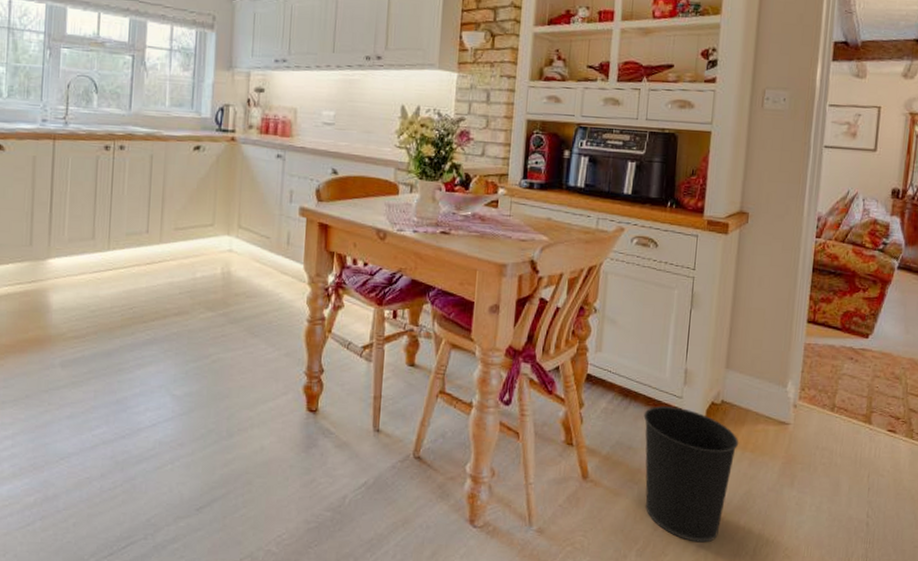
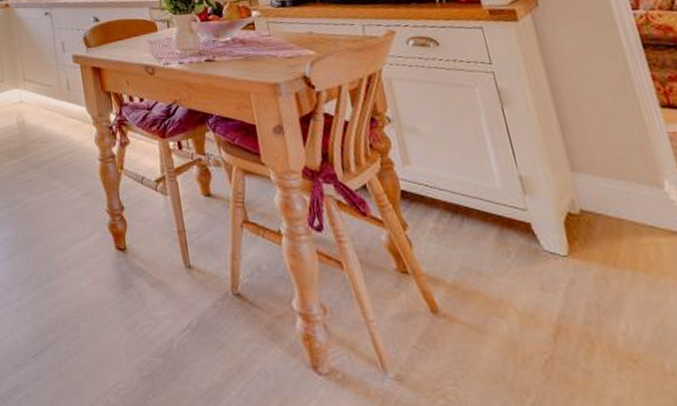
wastebasket: present [643,406,739,543] -> none [484,221,639,395]

